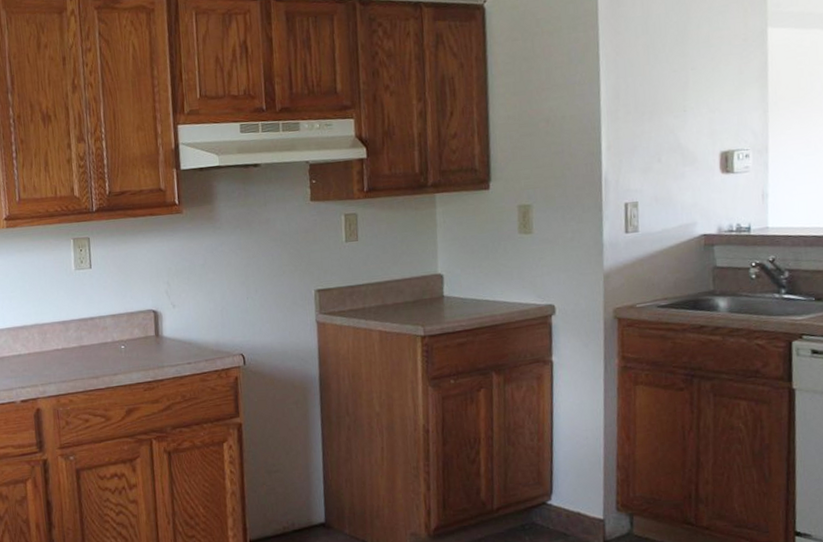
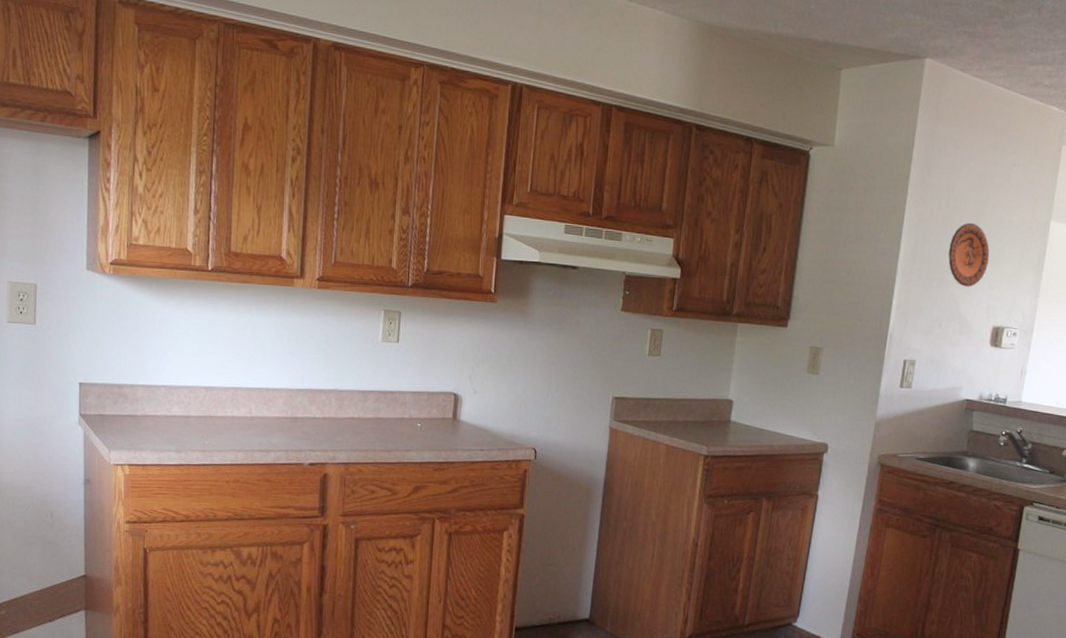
decorative plate: none [655,46,703,115] -> present [948,222,990,287]

